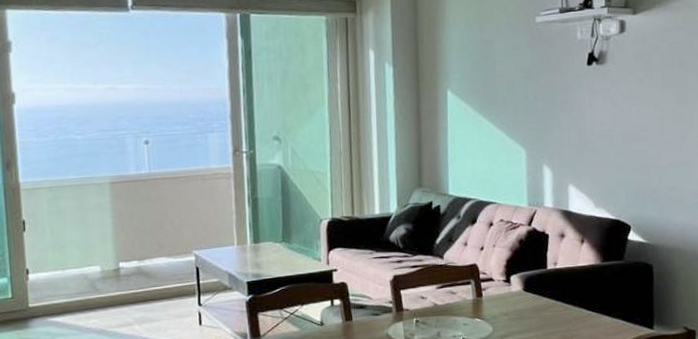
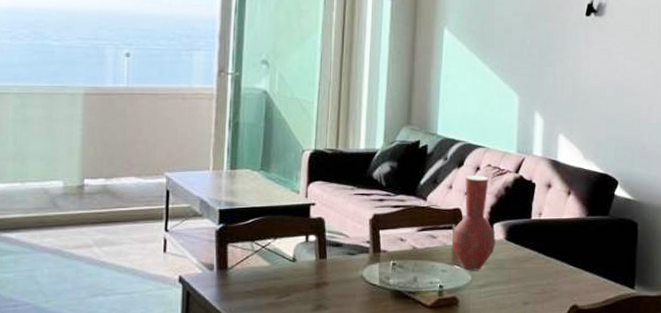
vase: none [470,230,514,322] -> present [451,175,496,271]

